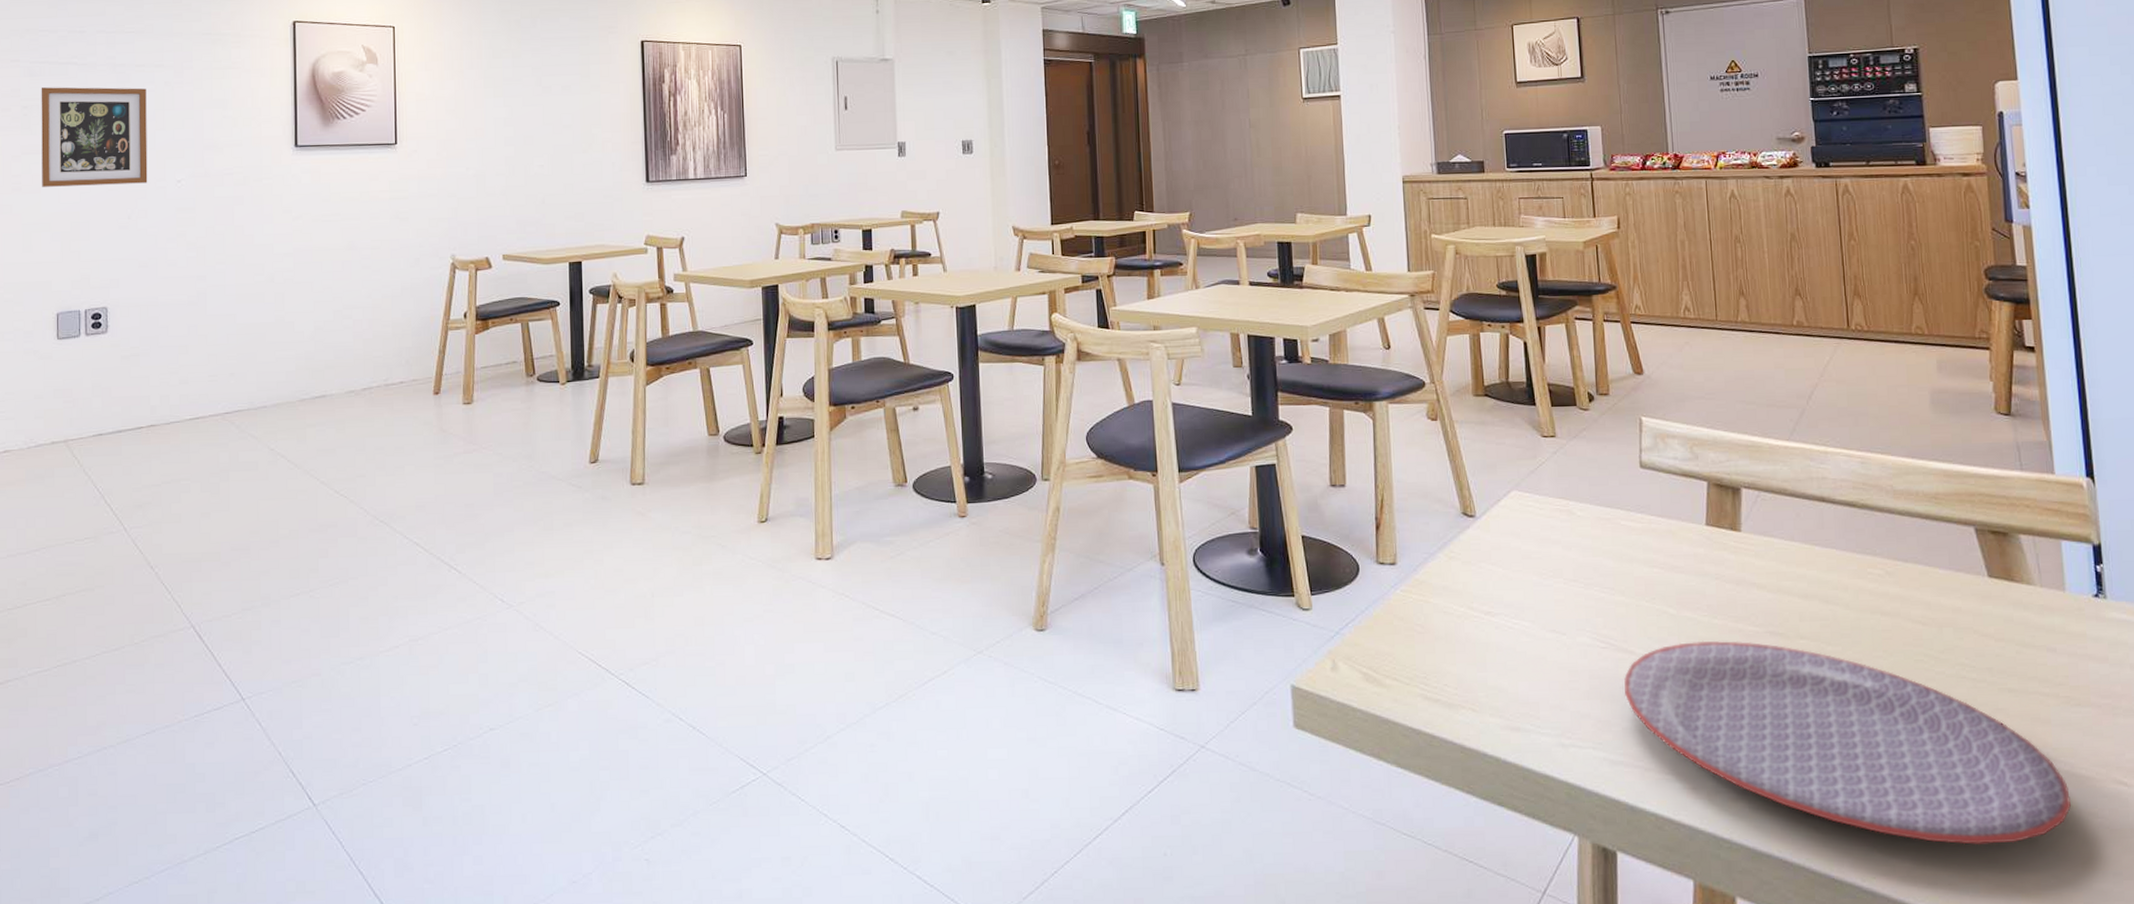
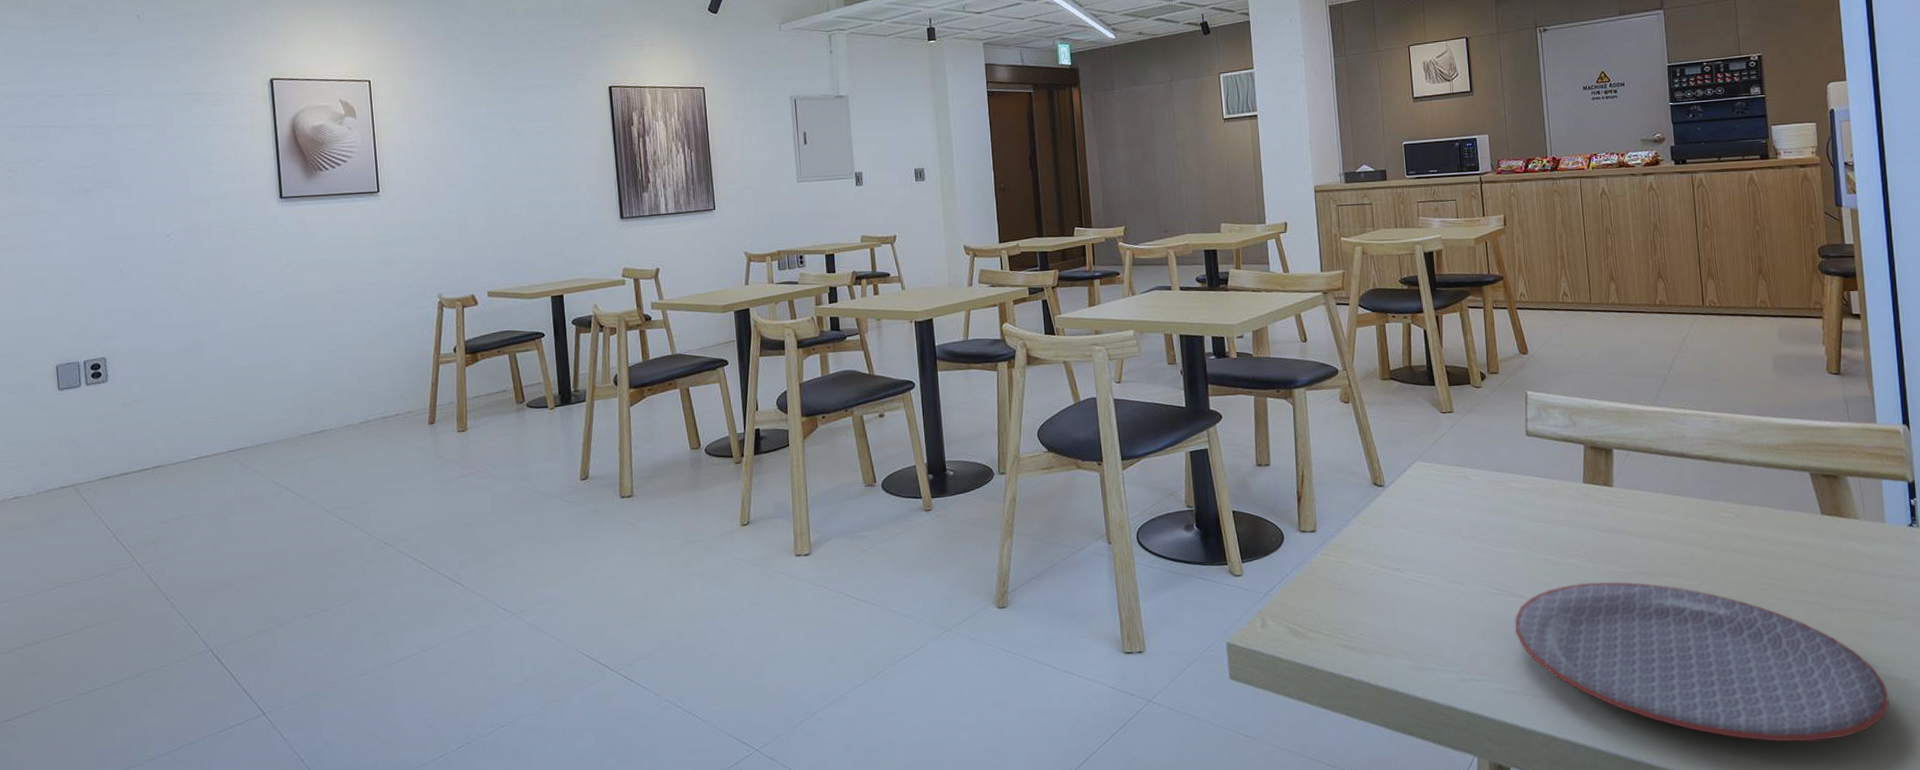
wall art: present [41,87,148,187] -> none [23,147,137,246]

